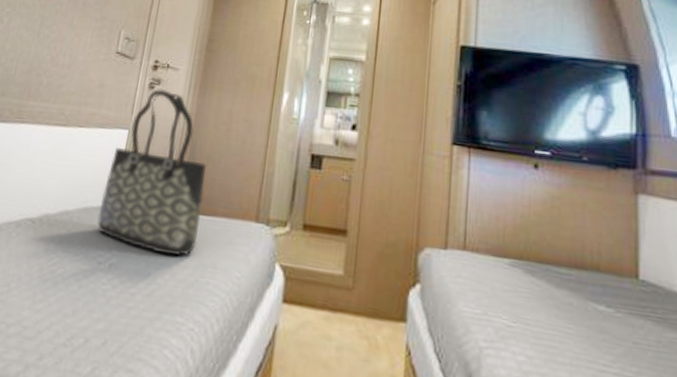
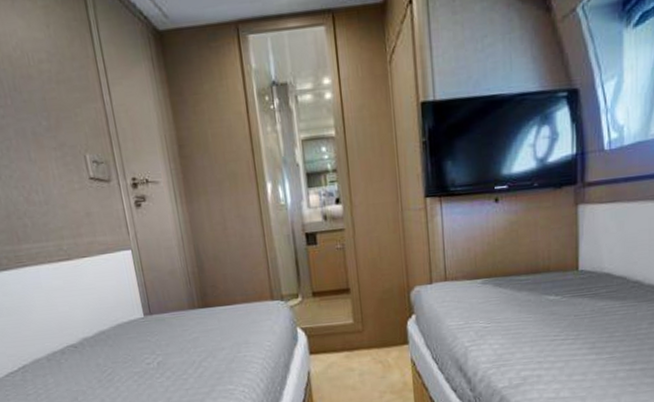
tote bag: present [97,88,208,256] -> none [125,204,227,345]

